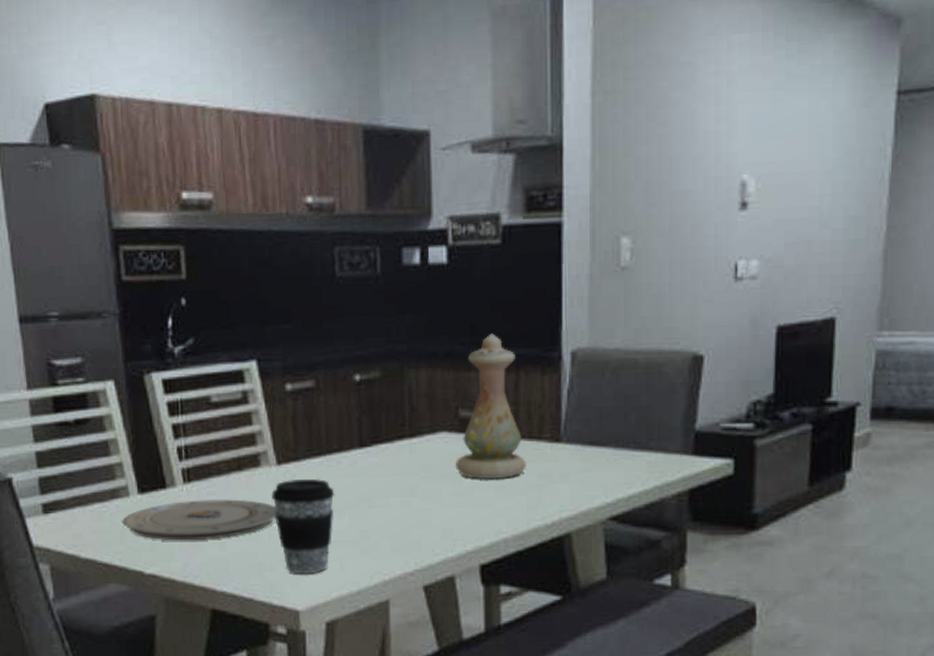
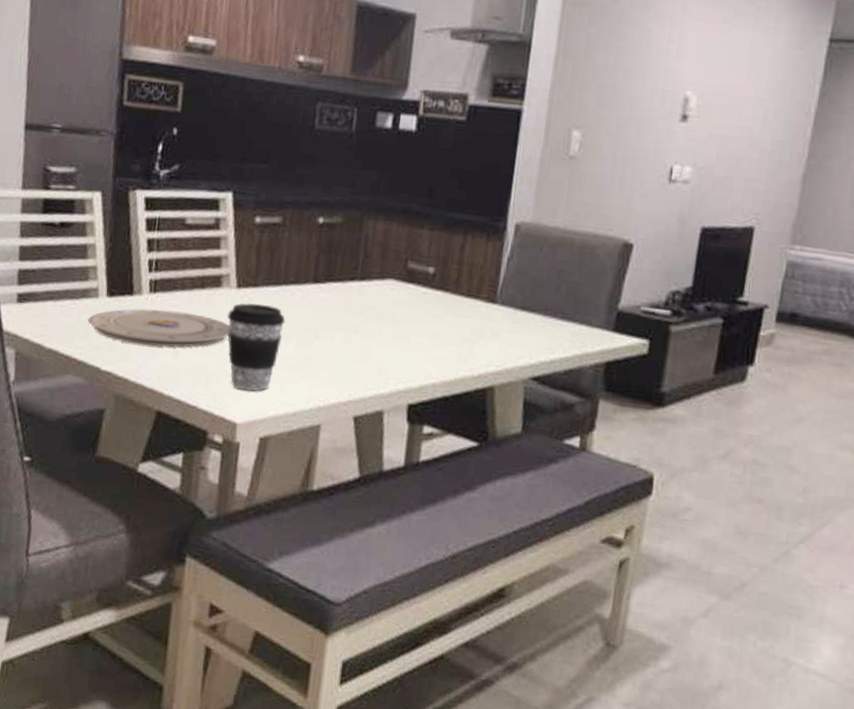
vase: present [455,333,526,479] -> none [398,198,465,329]

